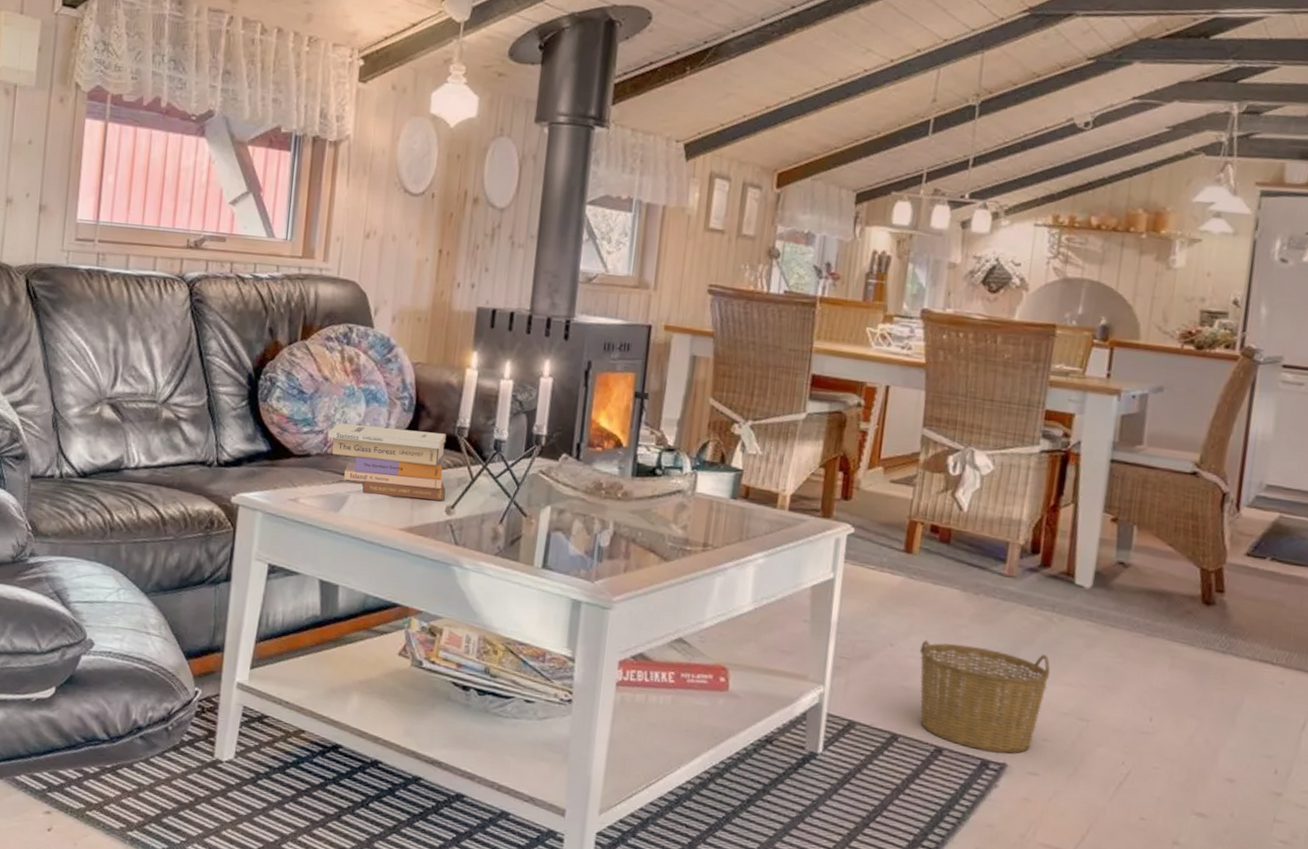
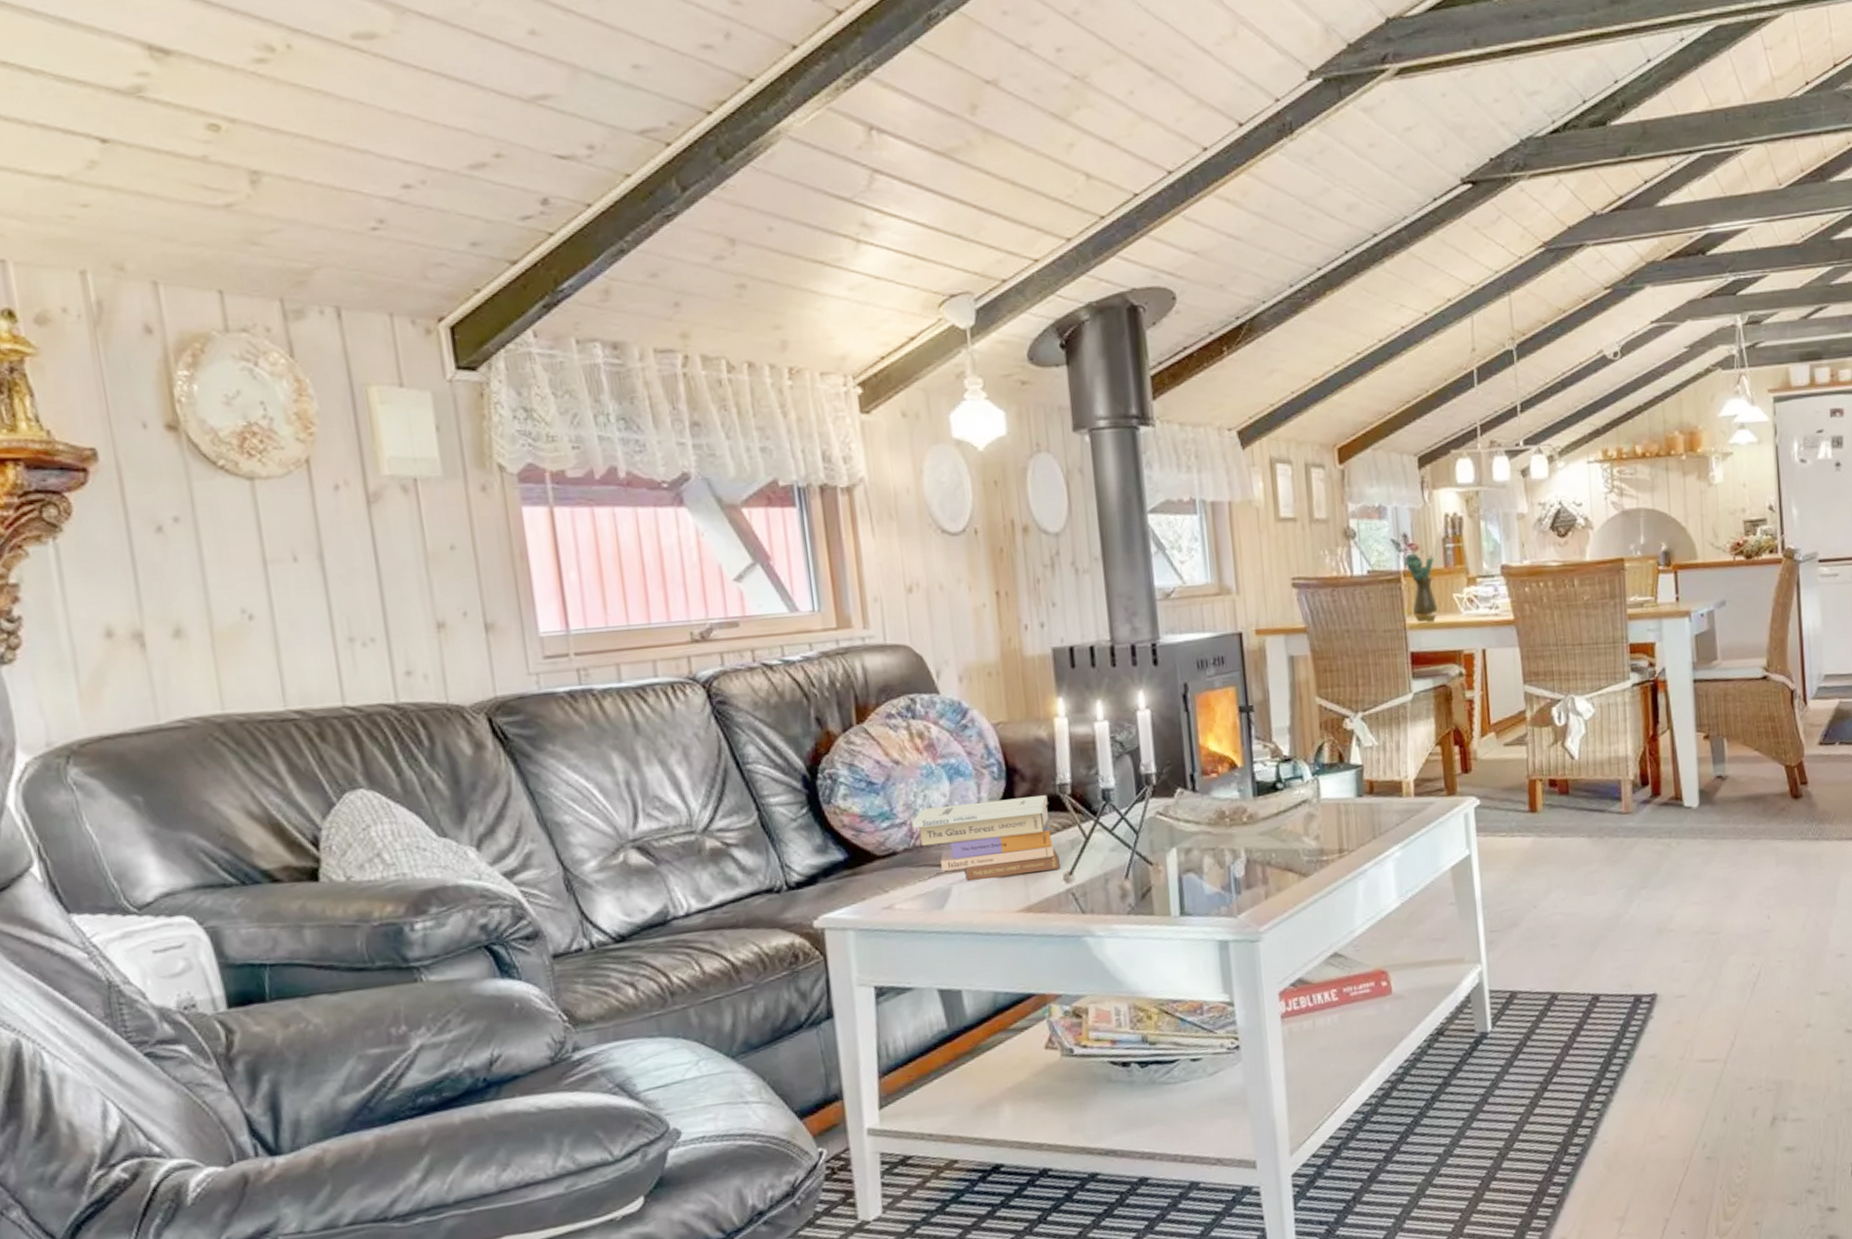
vase: none [821,277,853,352] -> present [1402,550,1438,624]
basket: present [920,640,1051,754] -> none [1561,880,1679,988]

